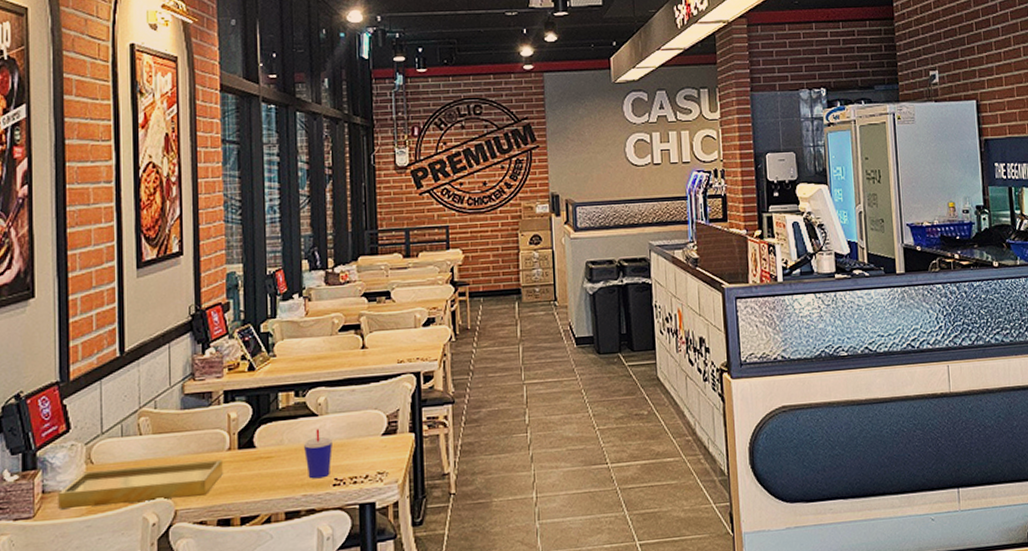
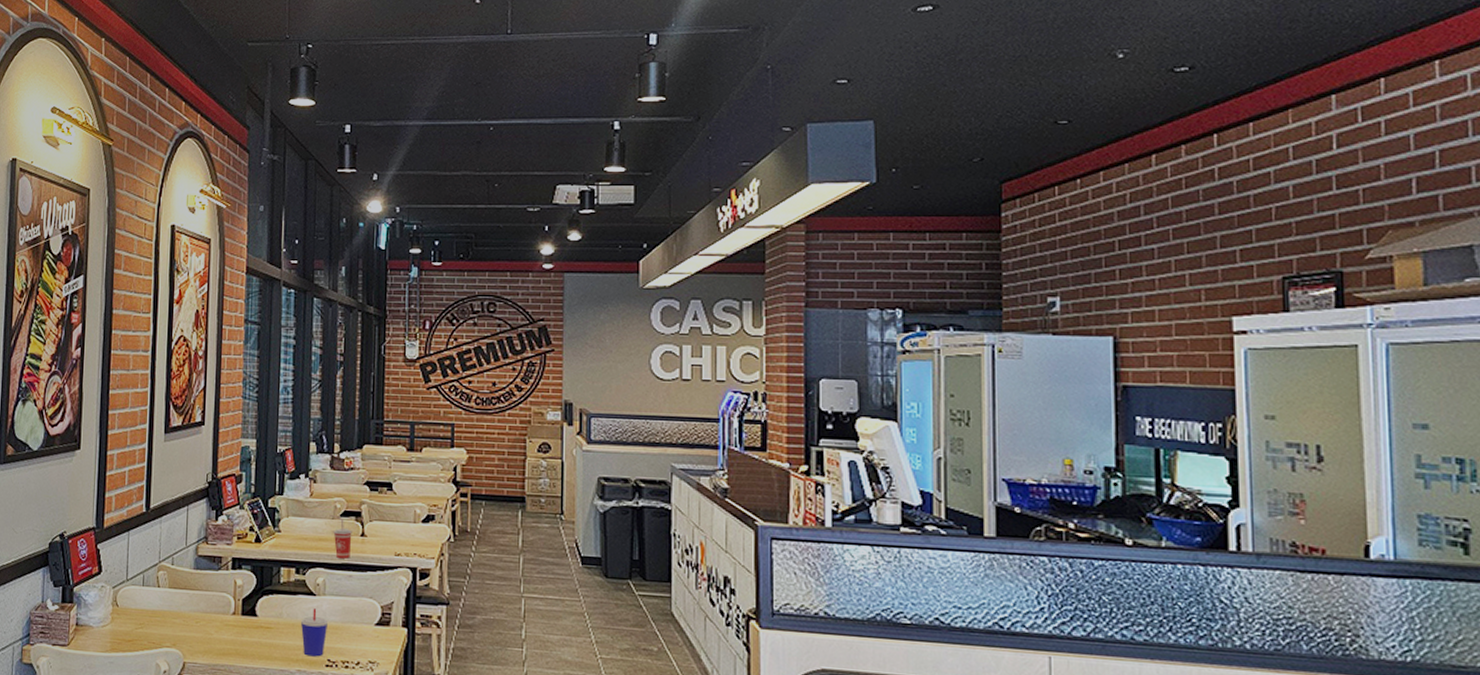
tray: present [58,459,223,509] -> none [88,612,227,653]
beverage cup: none [327,330,353,374] -> present [329,514,352,559]

